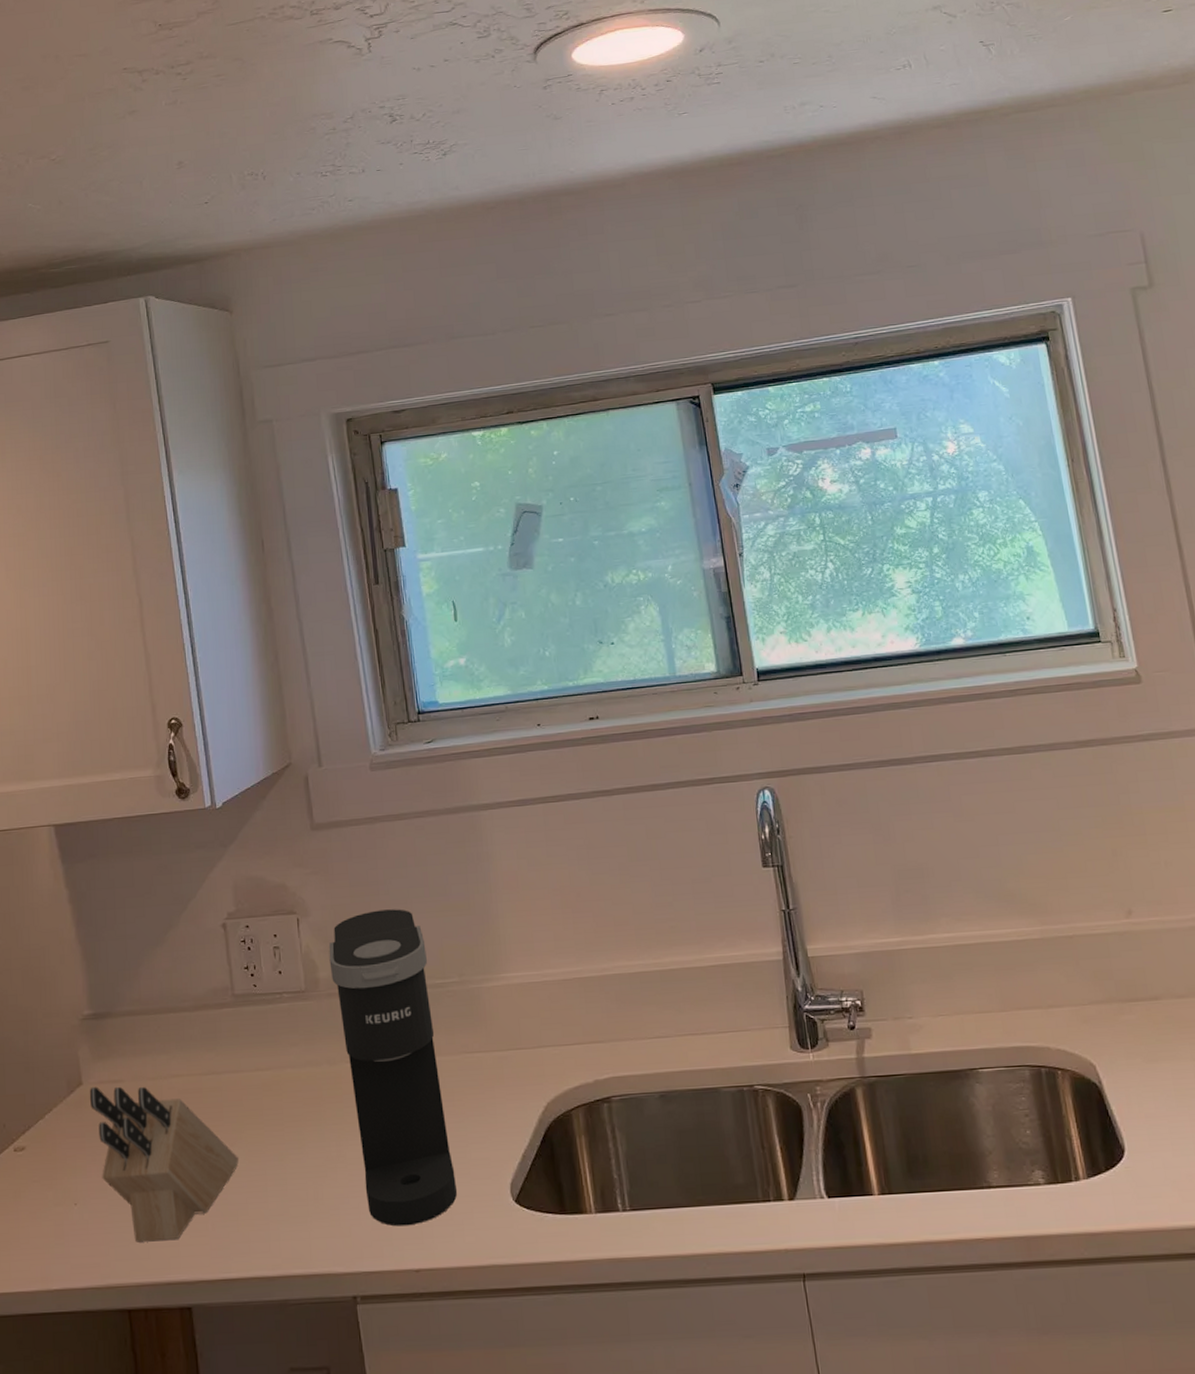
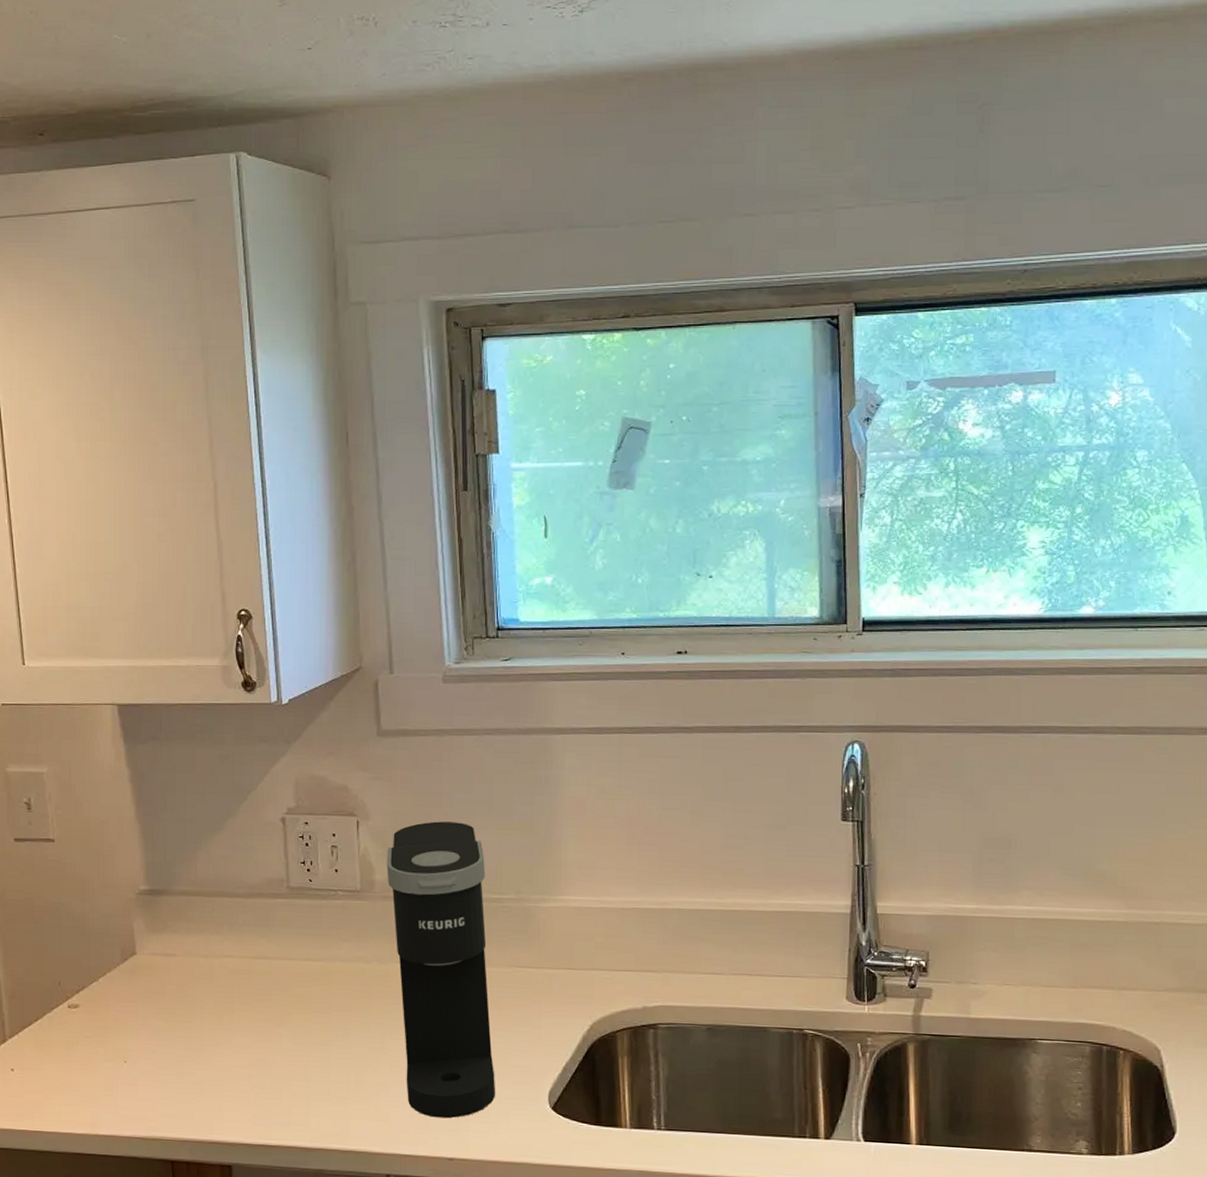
knife block: present [89,1086,240,1243] -> none [142,957,285,1105]

